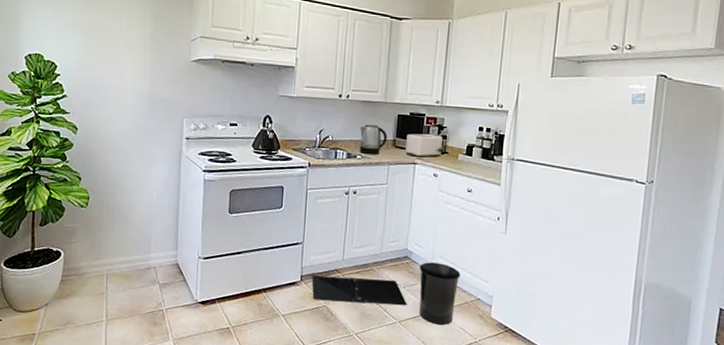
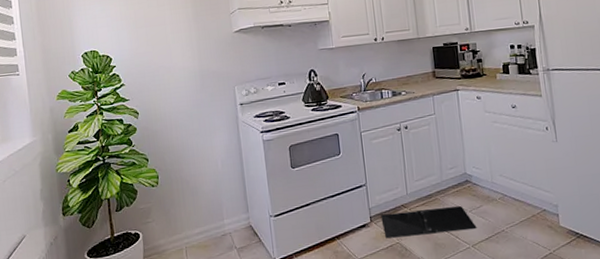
kettle: present [359,124,387,154] -> none [400,60,427,89]
toaster: present [405,133,443,158] -> none [444,59,480,84]
waste bin: present [419,262,461,325] -> none [481,181,524,243]

